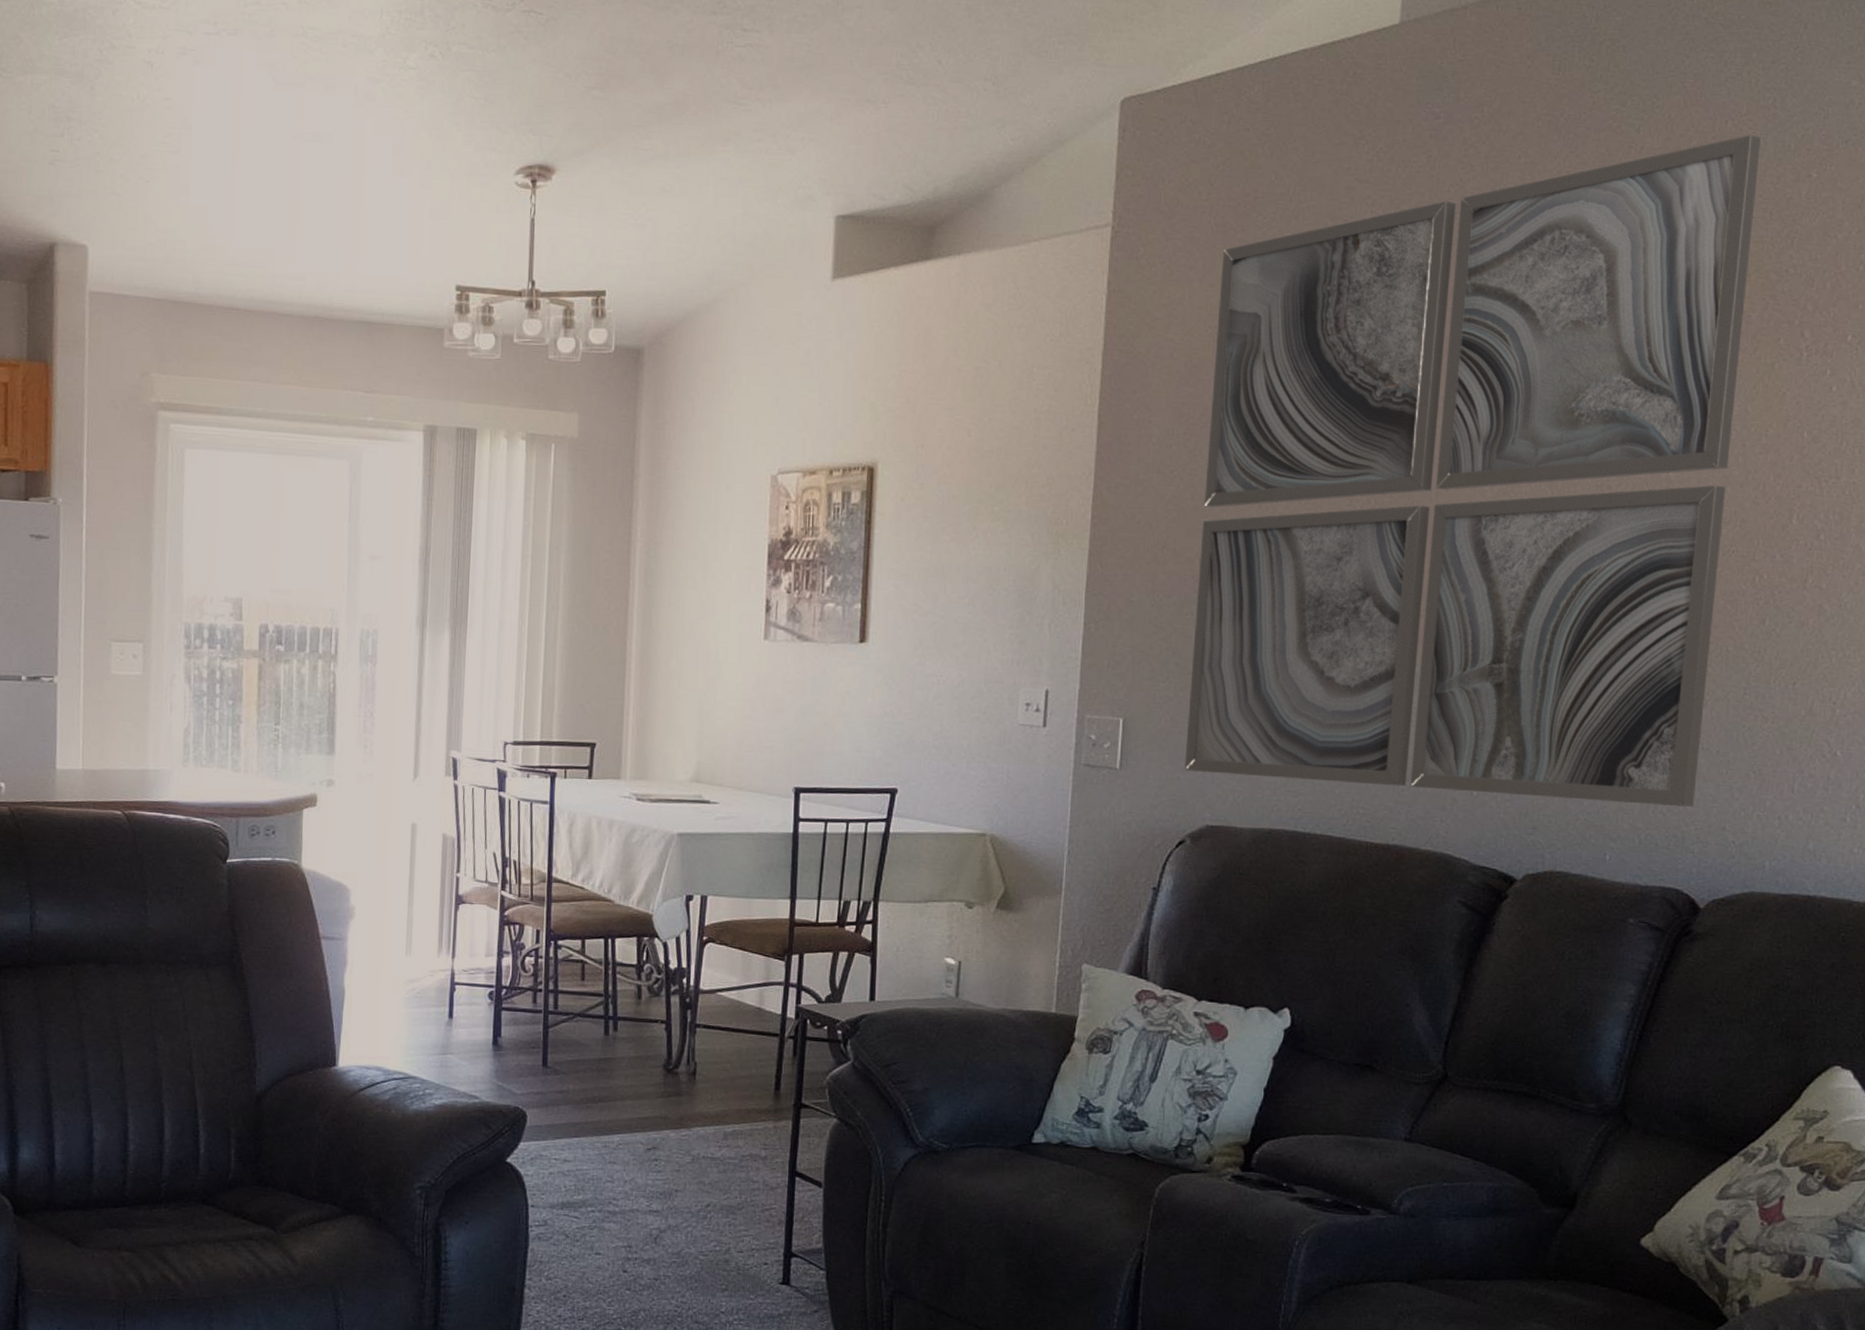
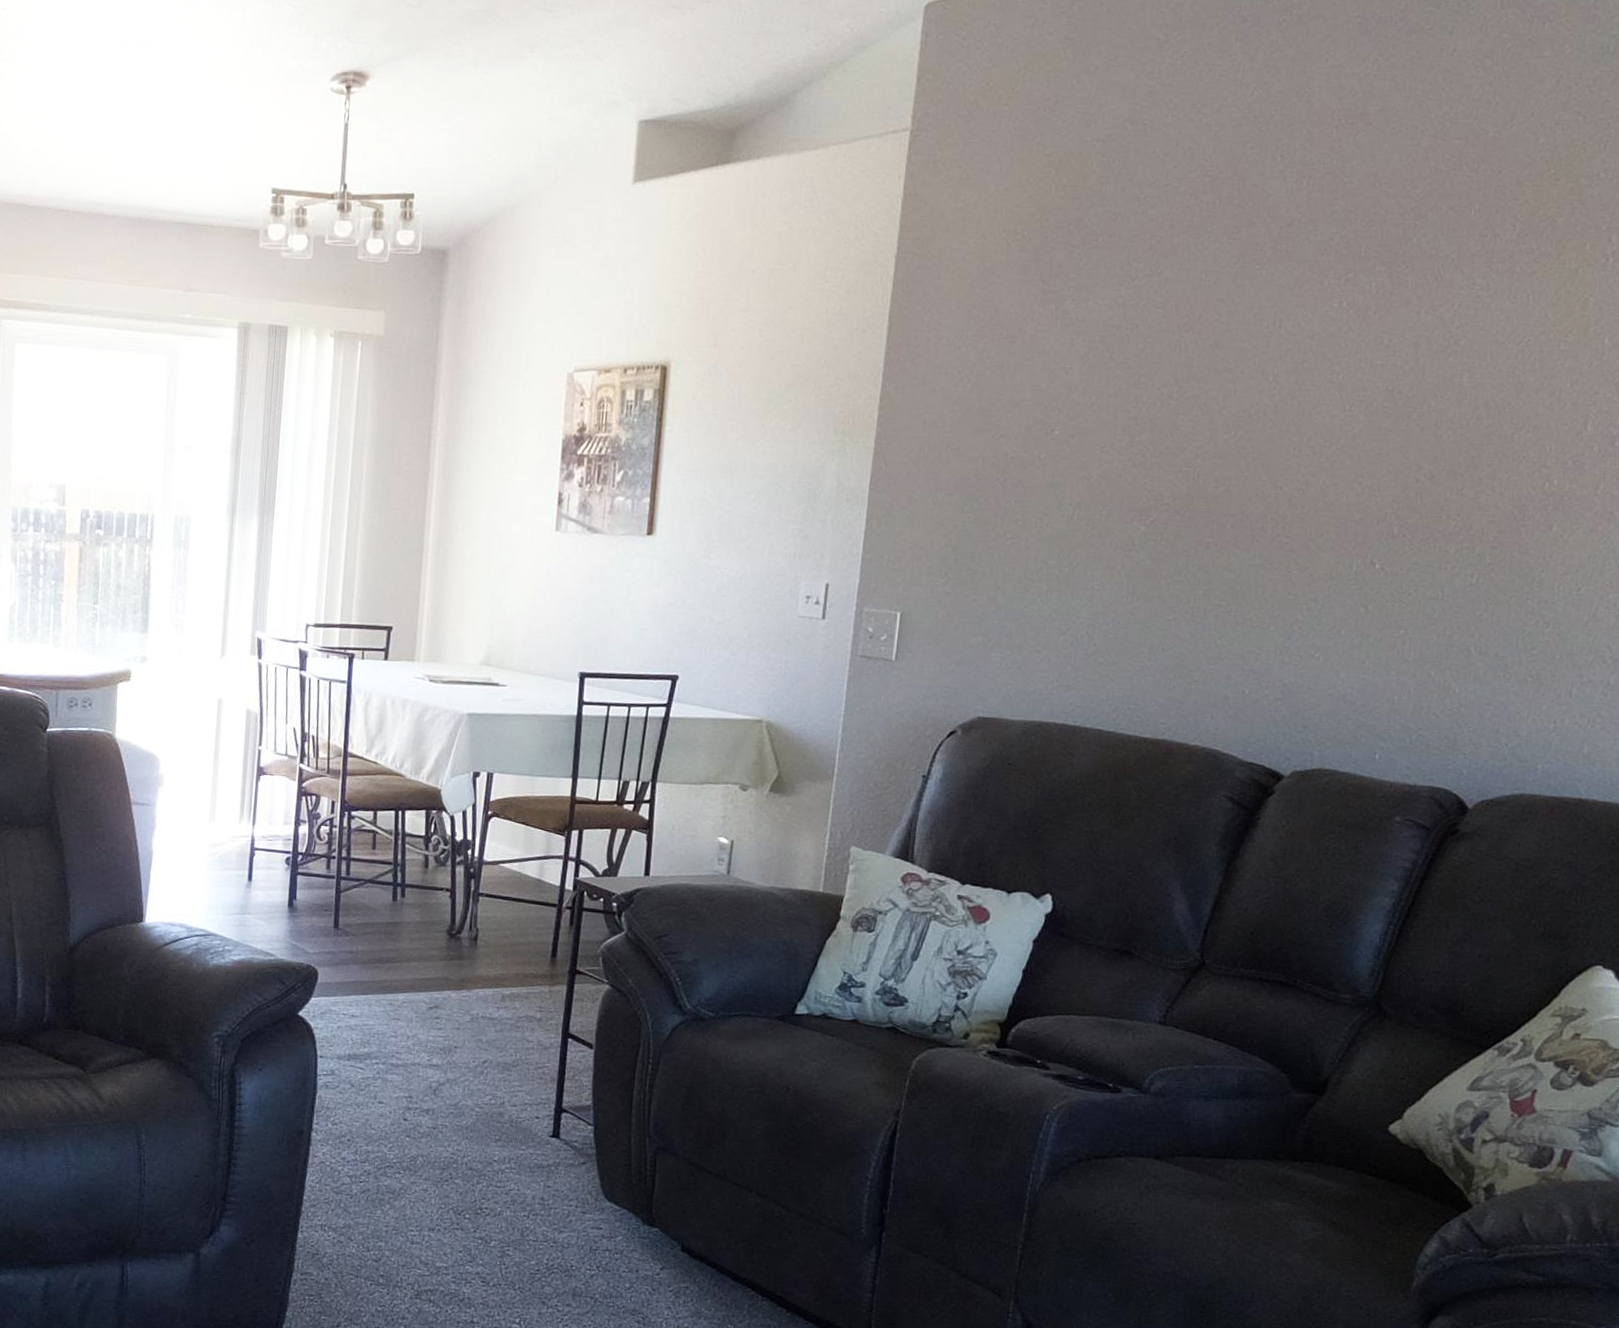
wall art: present [1185,134,1762,807] -> none [959,36,1580,709]

